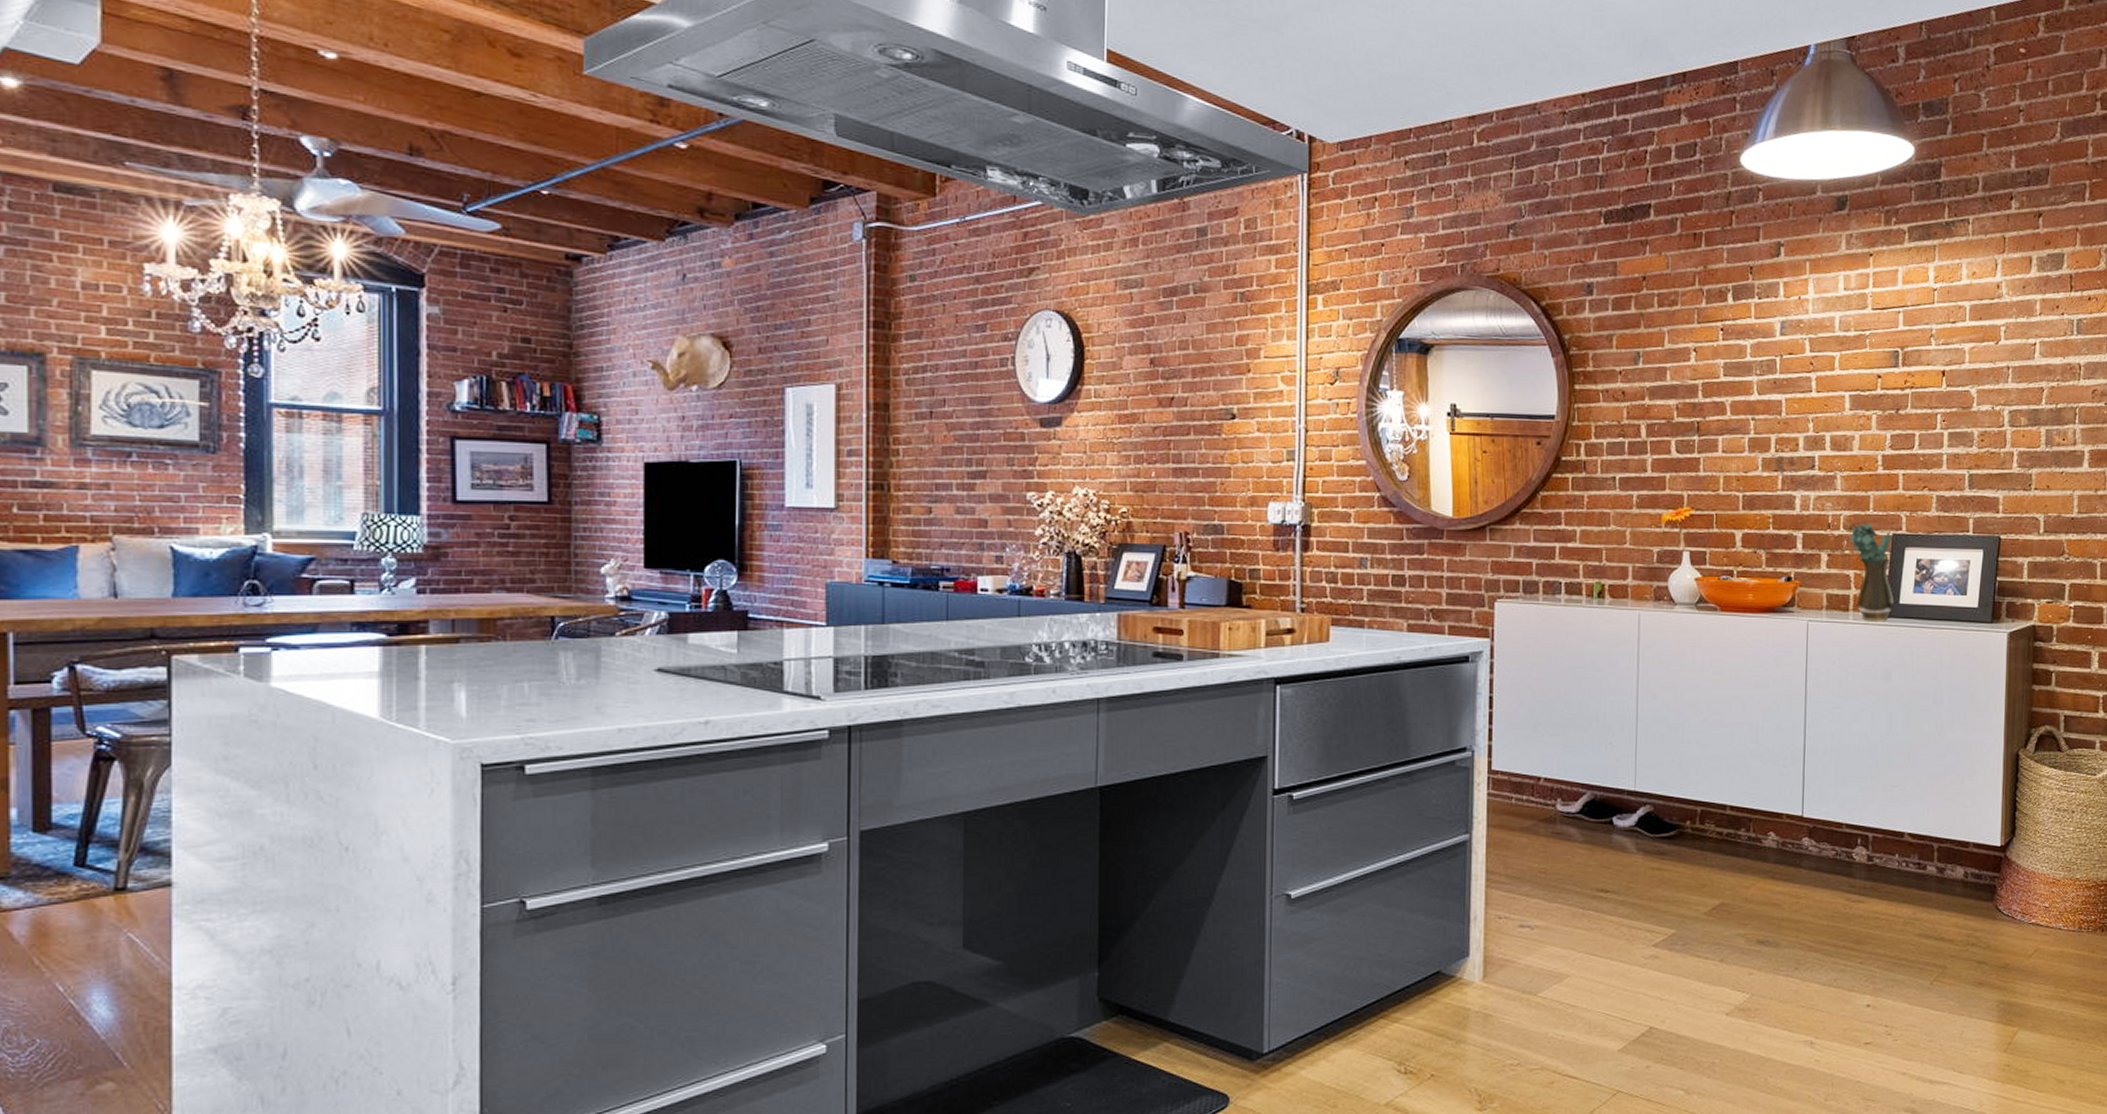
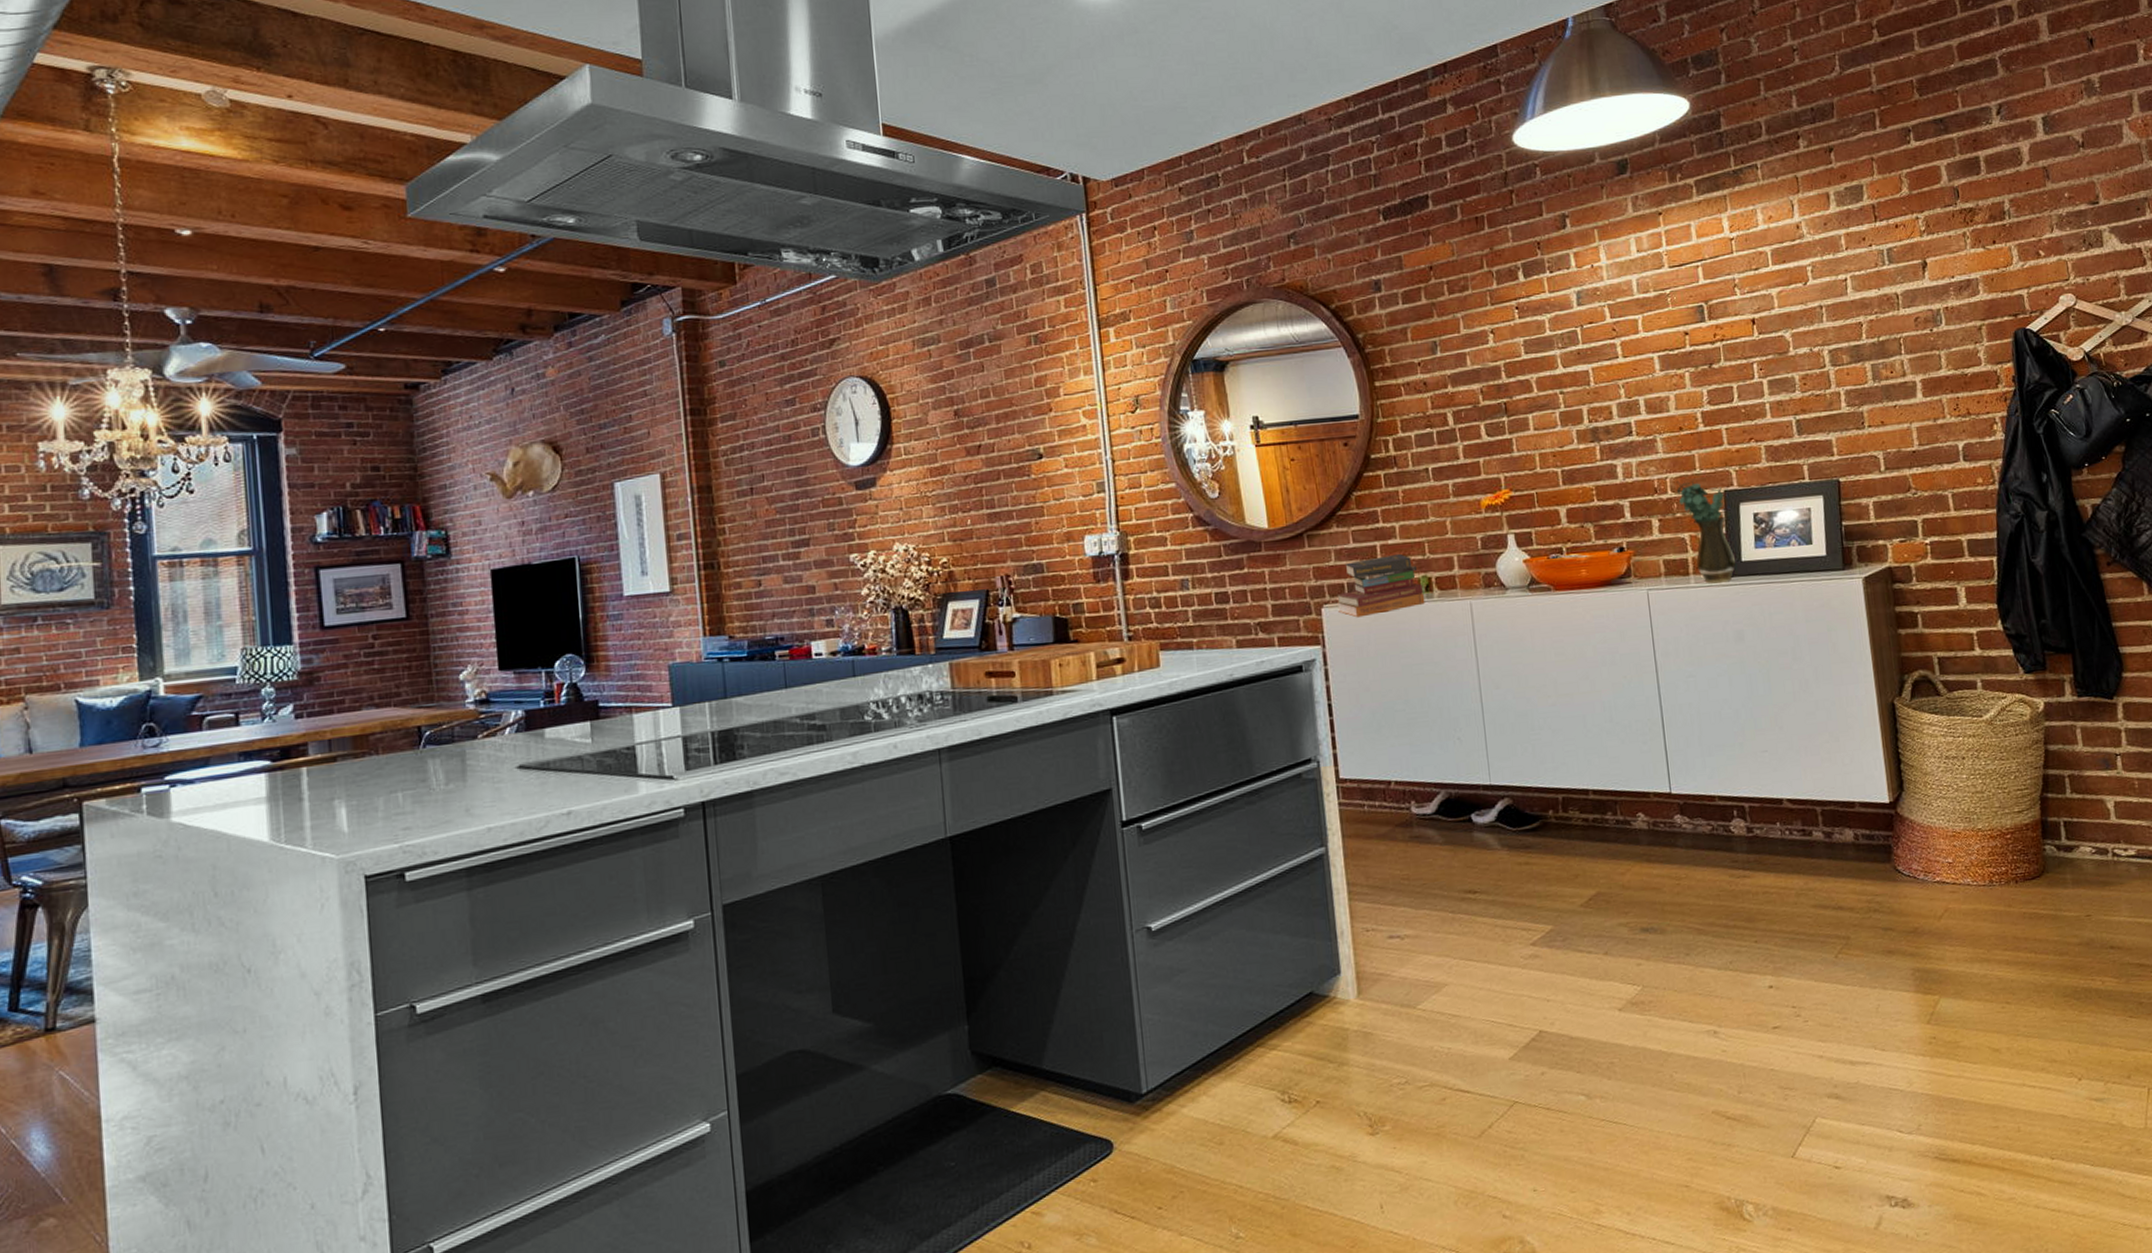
books: none [1511,557,1596,616] -> present [1336,553,1425,618]

